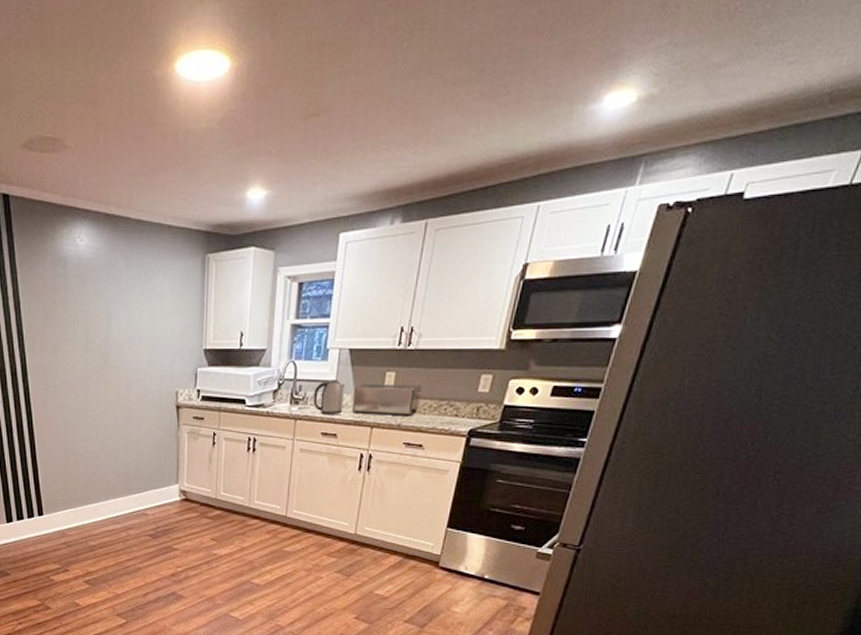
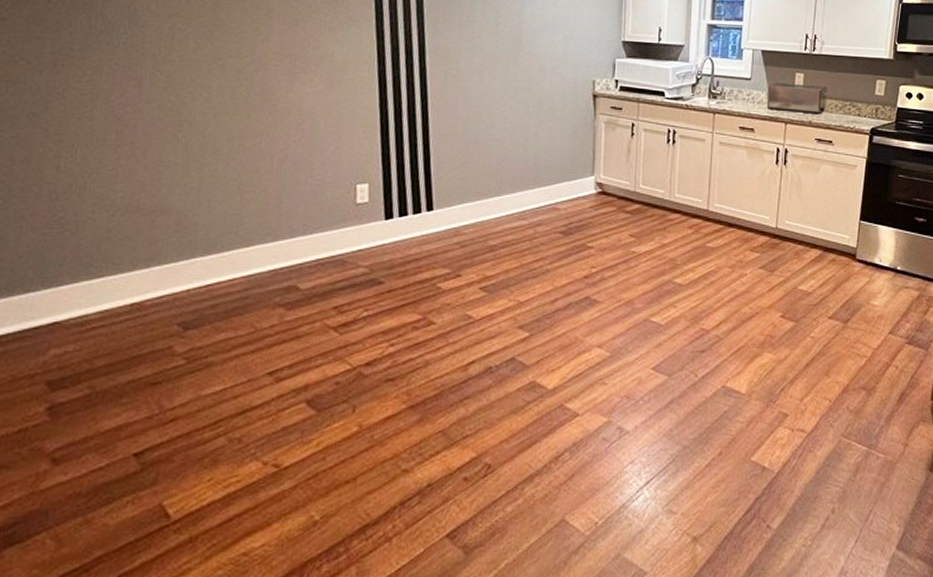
kettle: present [313,379,344,415] -> none [730,77,759,111]

